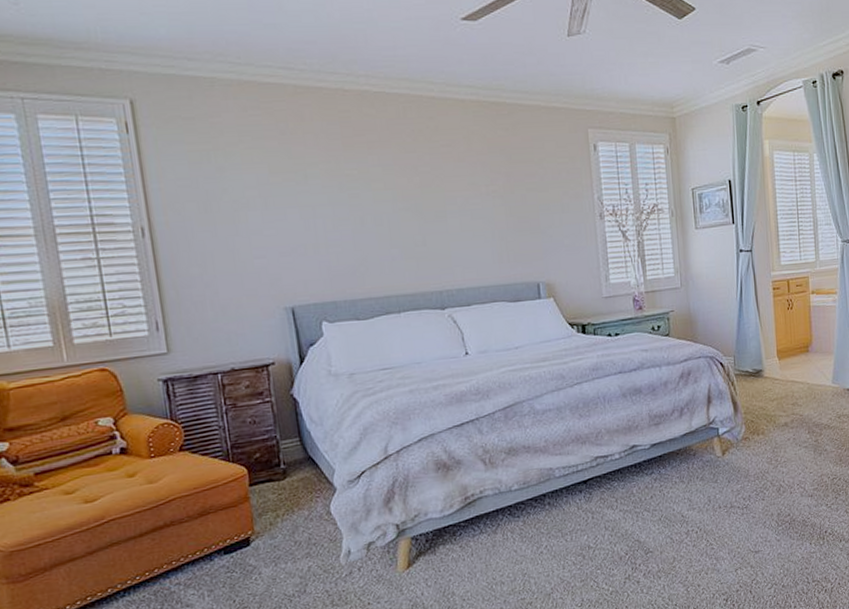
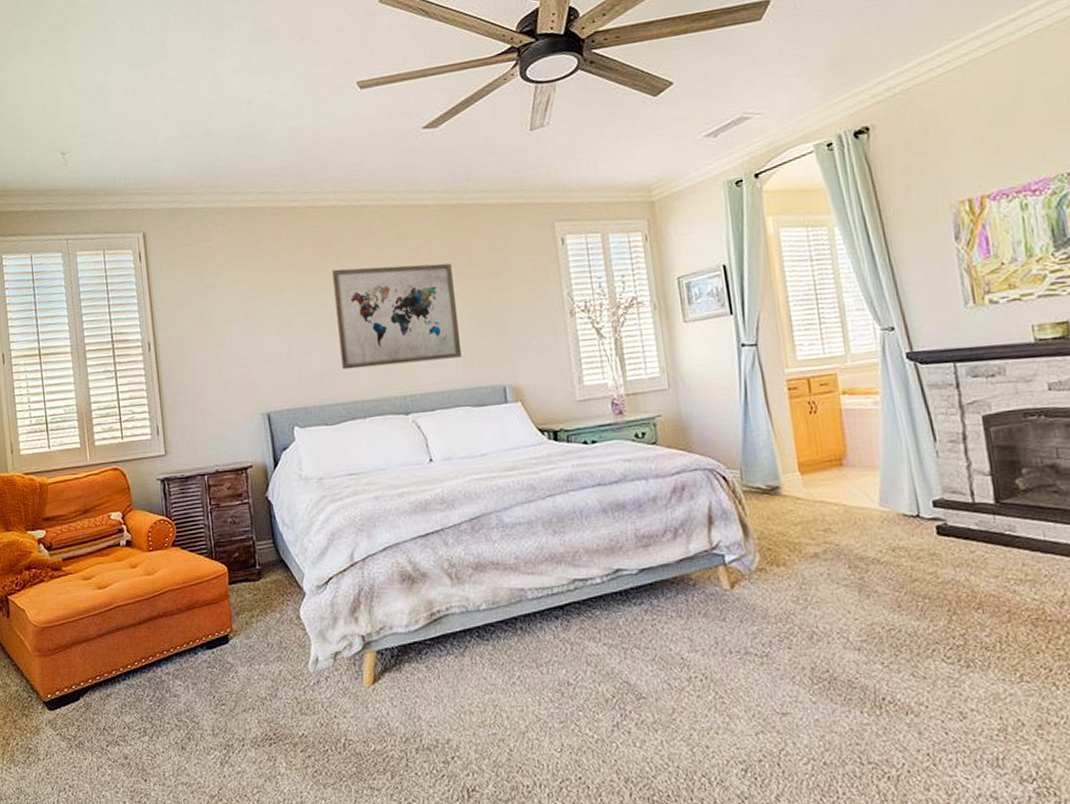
wall art: none [364,158,499,264] -> present [332,263,462,370]

